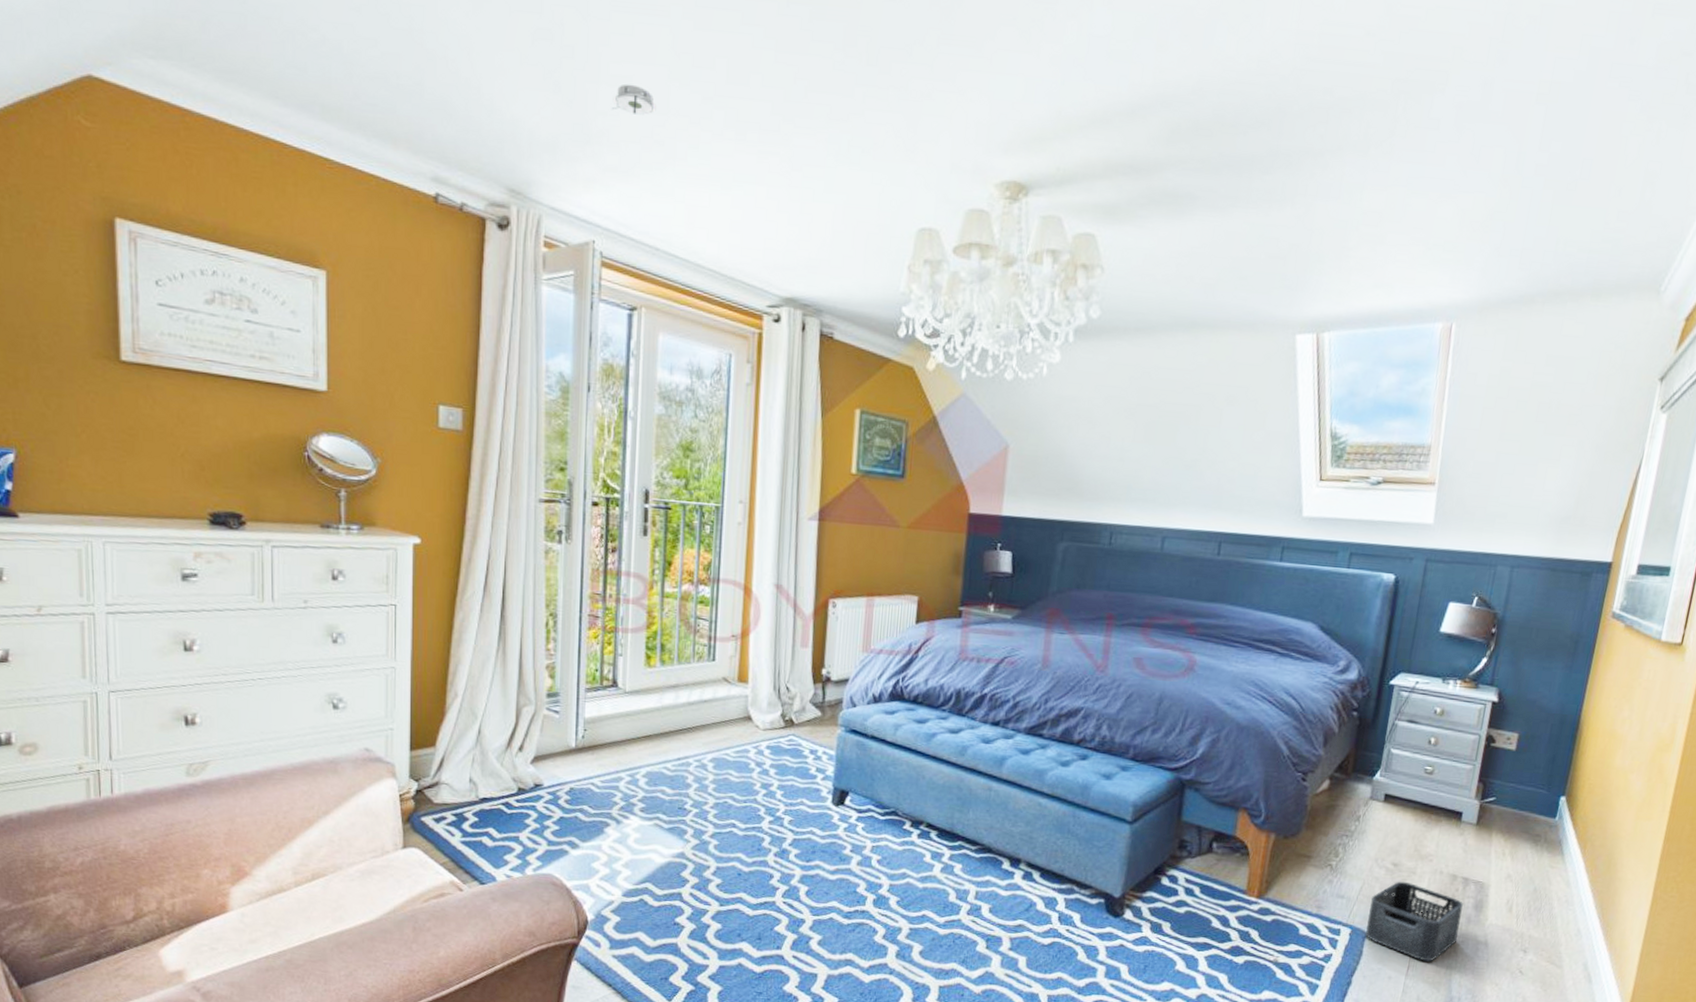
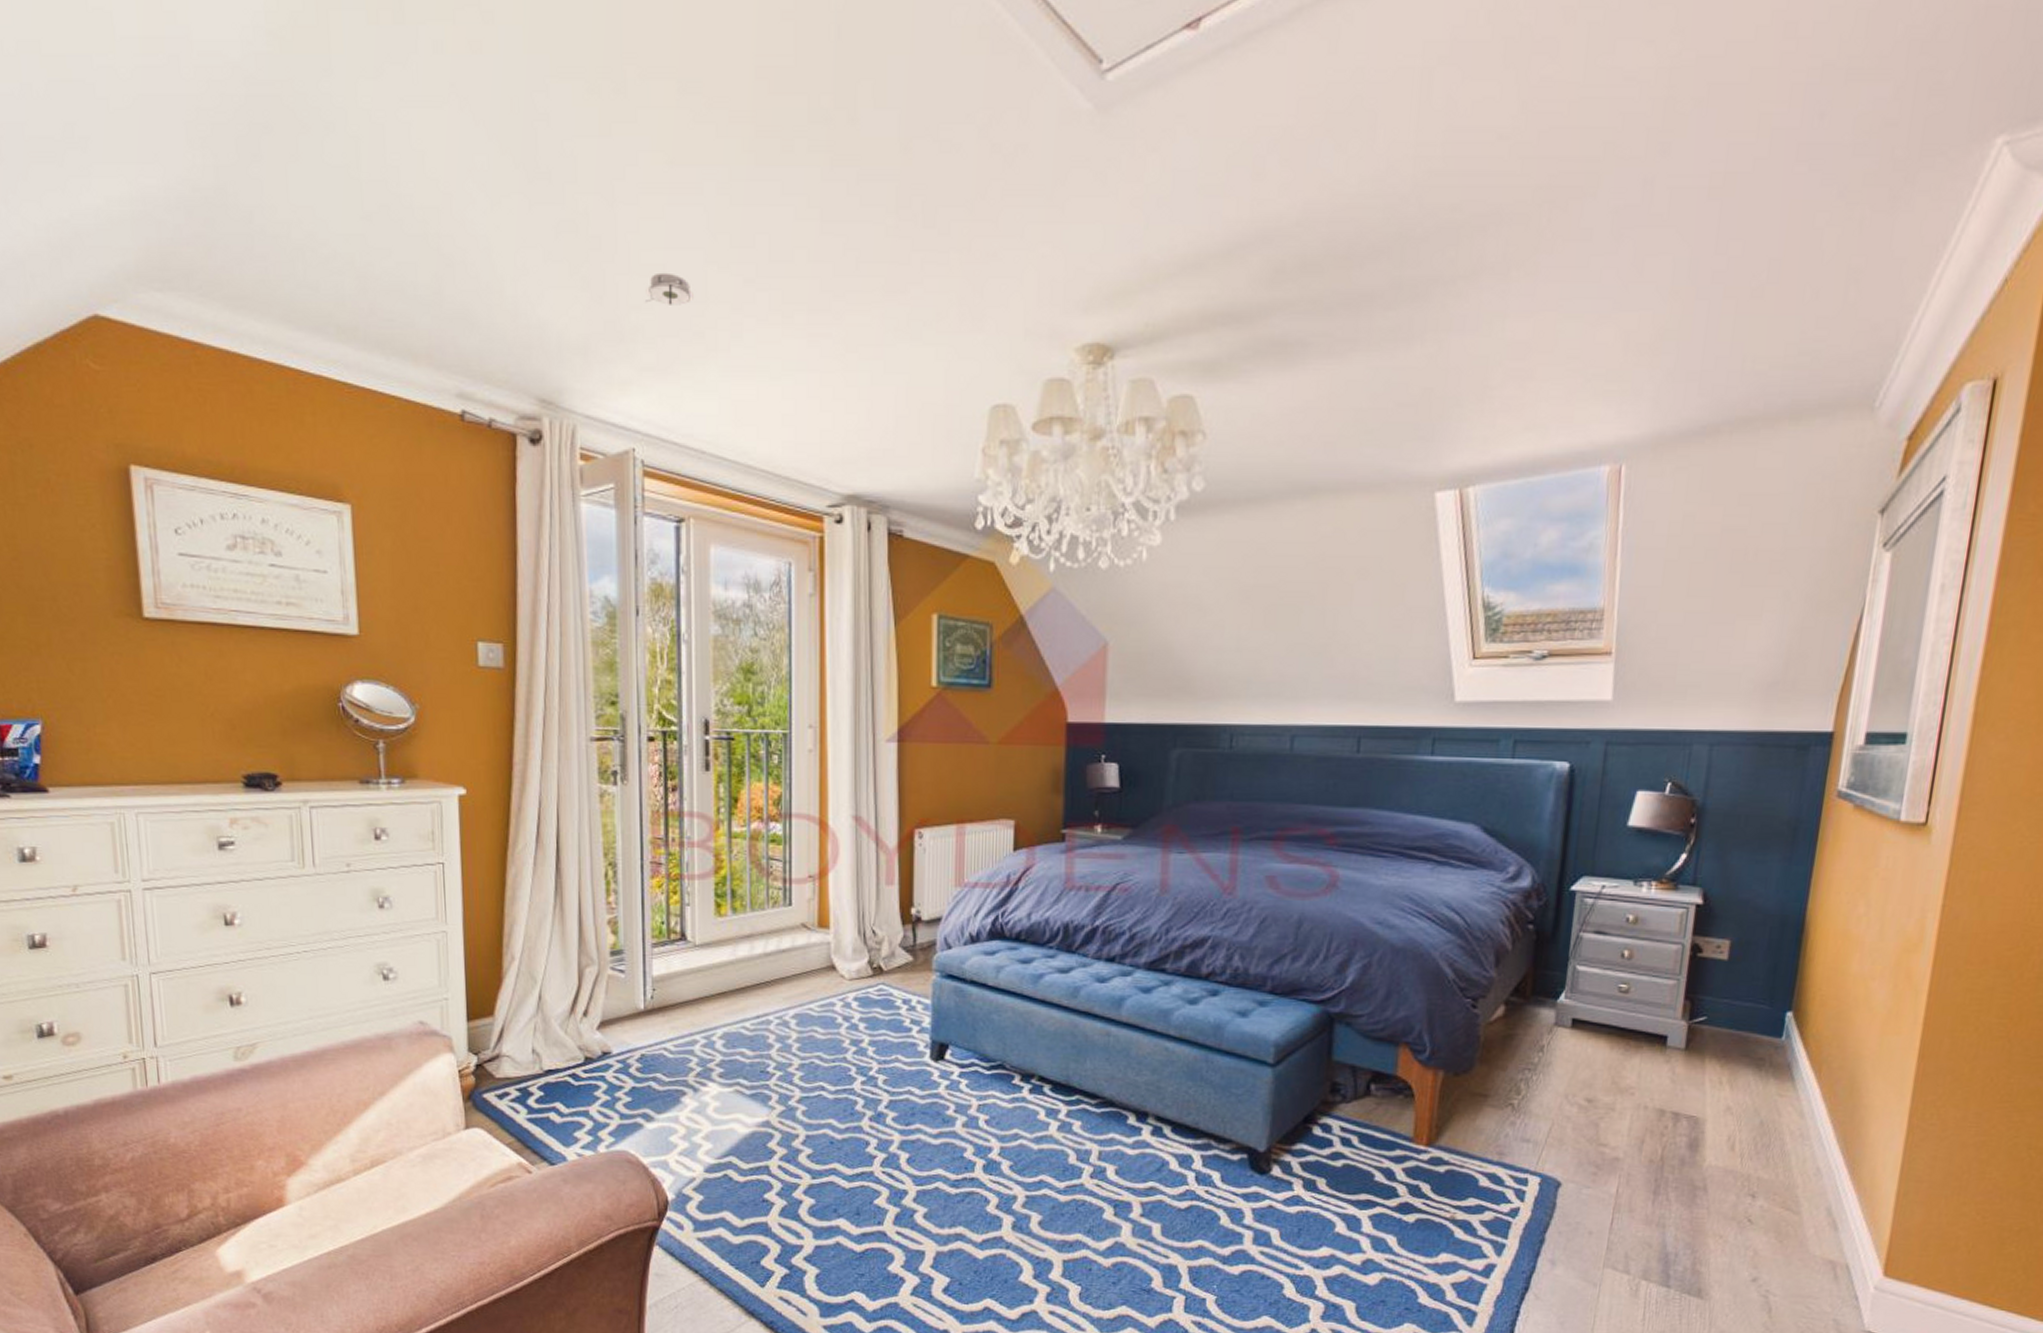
storage bin: present [1365,881,1463,962] -> none [1557,1119,1674,1213]

